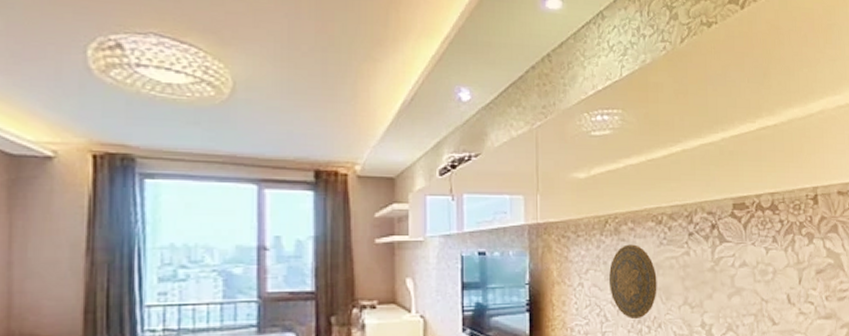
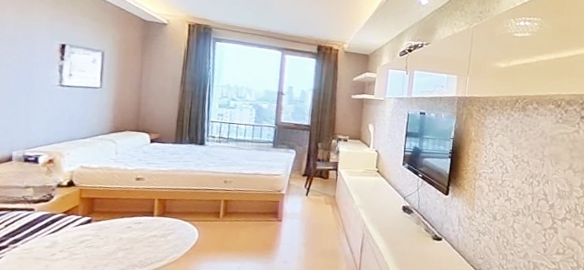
decorative plate: present [609,244,657,320] -> none [512,119,551,175]

